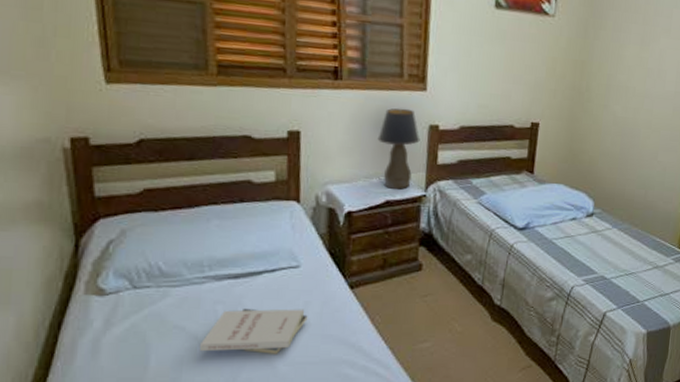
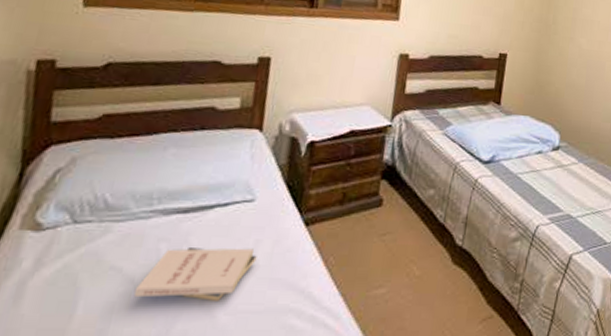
table lamp: present [377,108,420,189] -> none [347,36,390,119]

